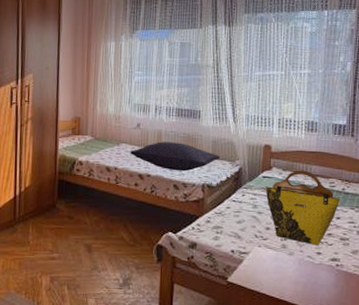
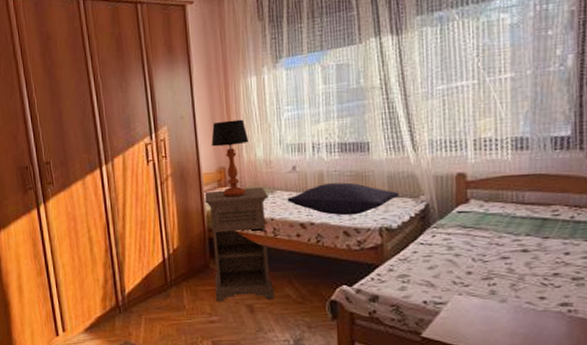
nightstand: none [58,137,115,240] -> present [204,186,275,301]
table lamp: none [71,76,103,145] -> present [211,119,249,198]
tote bag: present [265,170,341,245] -> none [462,199,570,289]

